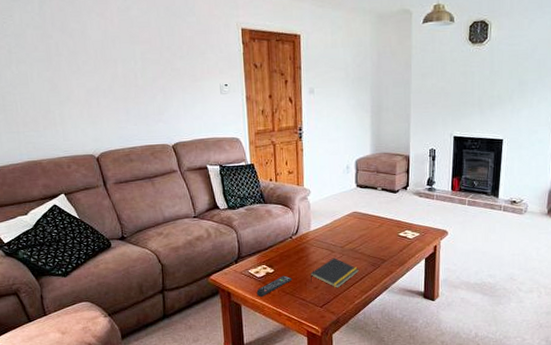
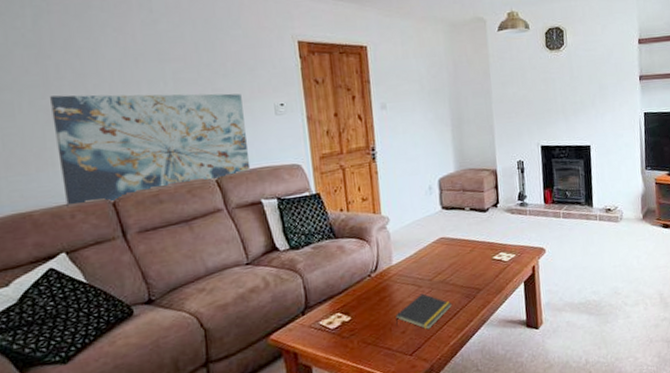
wall art: none [52,69,200,159] -> present [50,93,251,207]
remote control: present [256,275,292,297] -> none [330,322,374,353]

